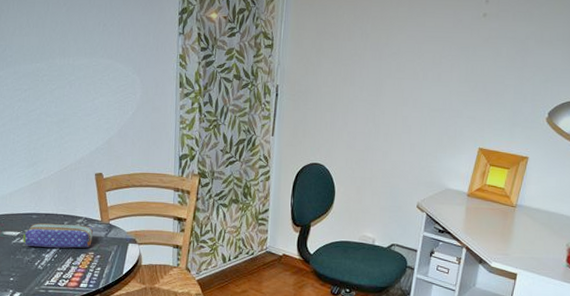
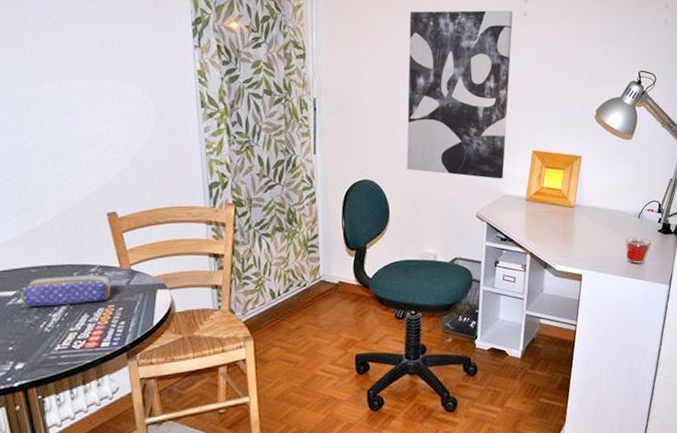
wall art: none [355,8,473,173] -> present [406,10,513,179]

